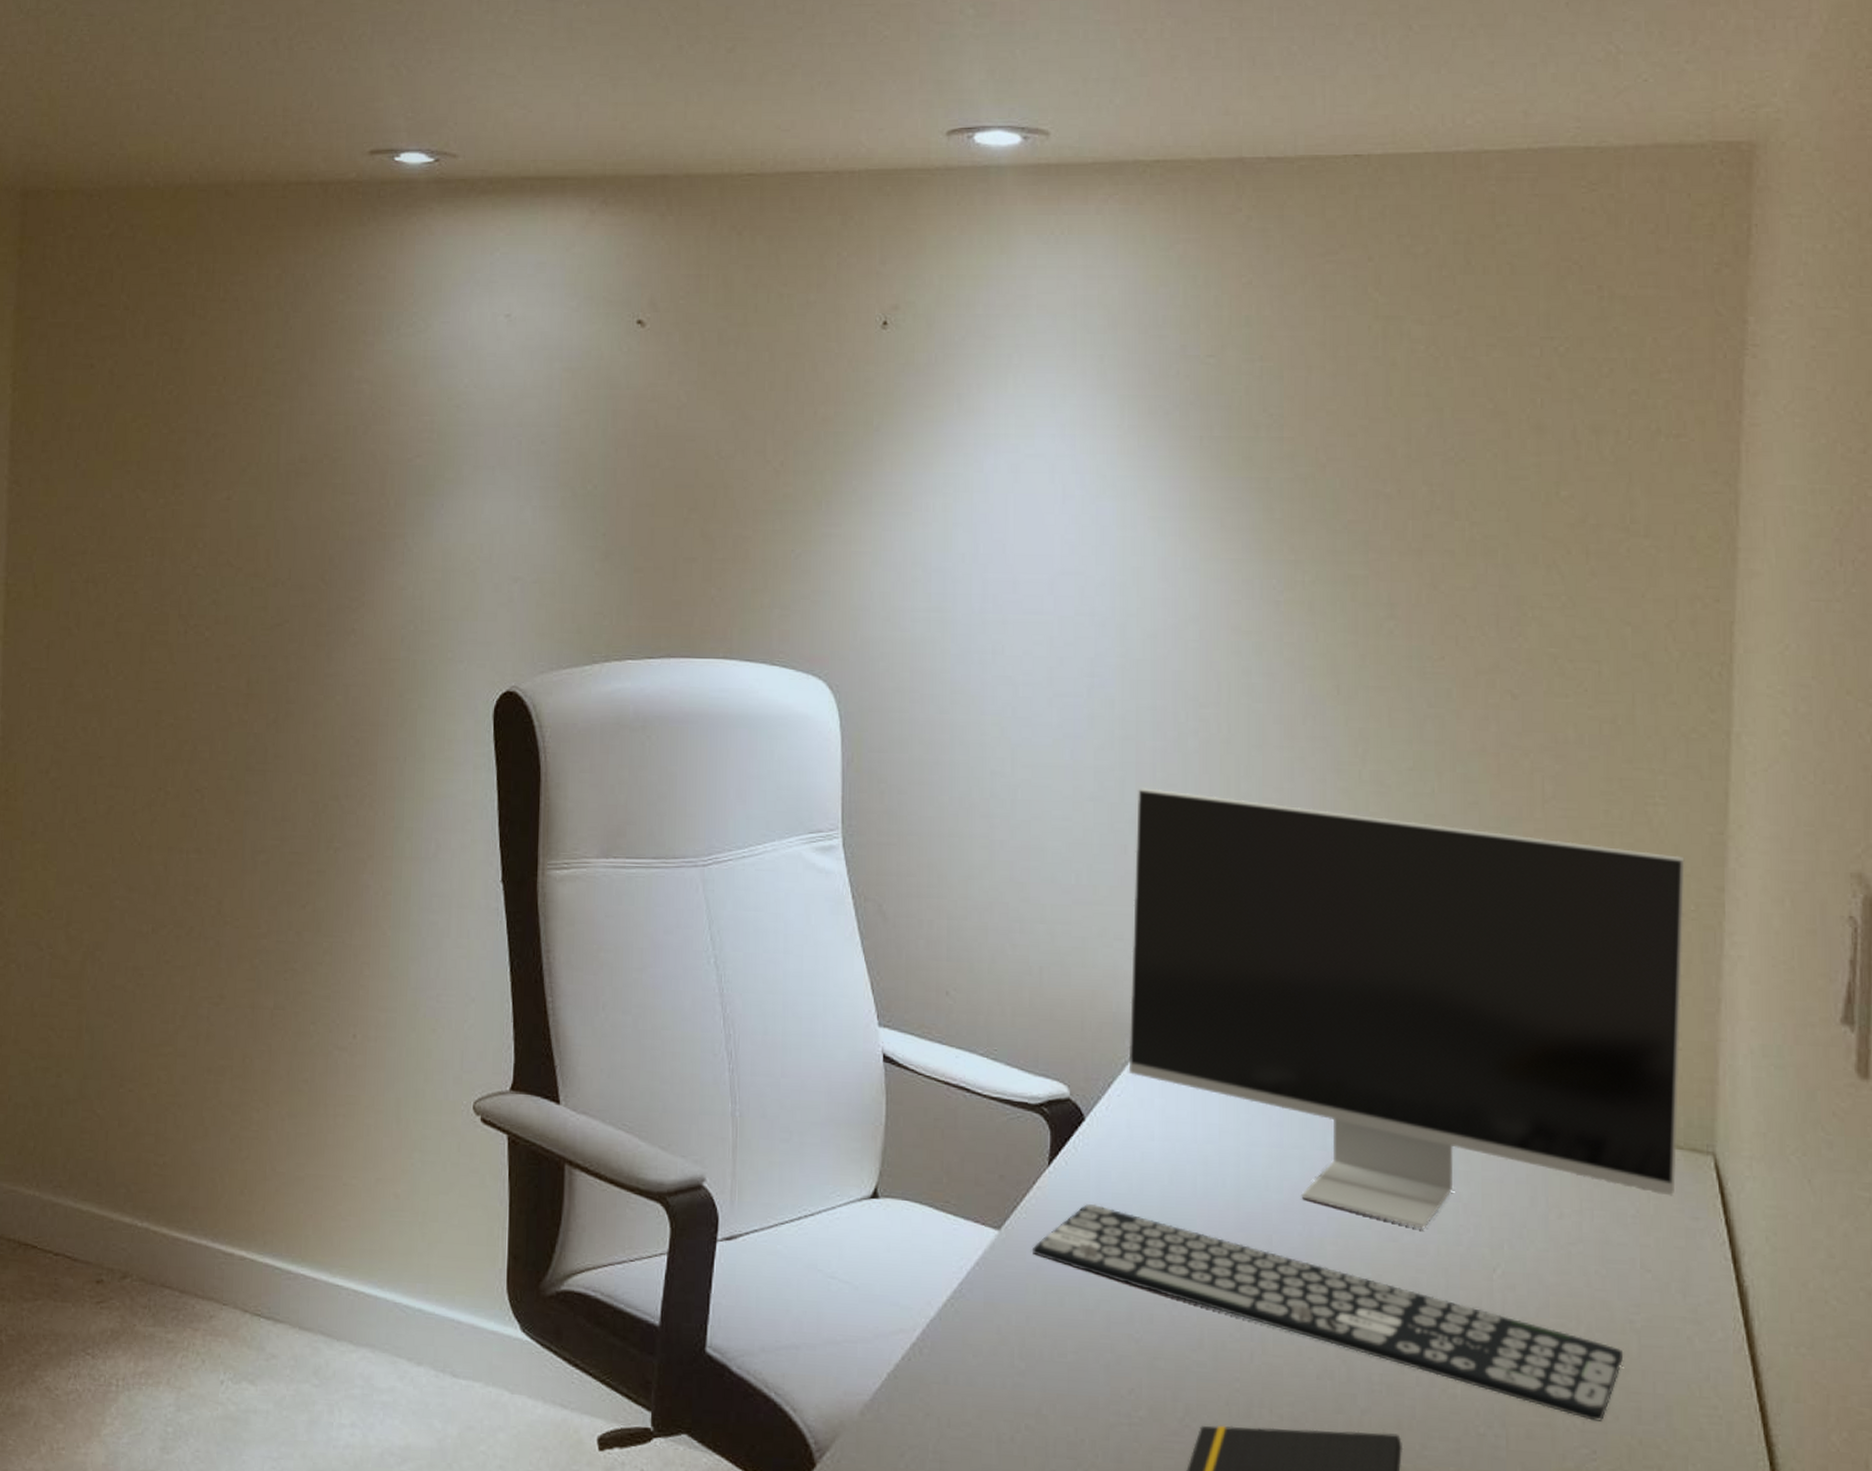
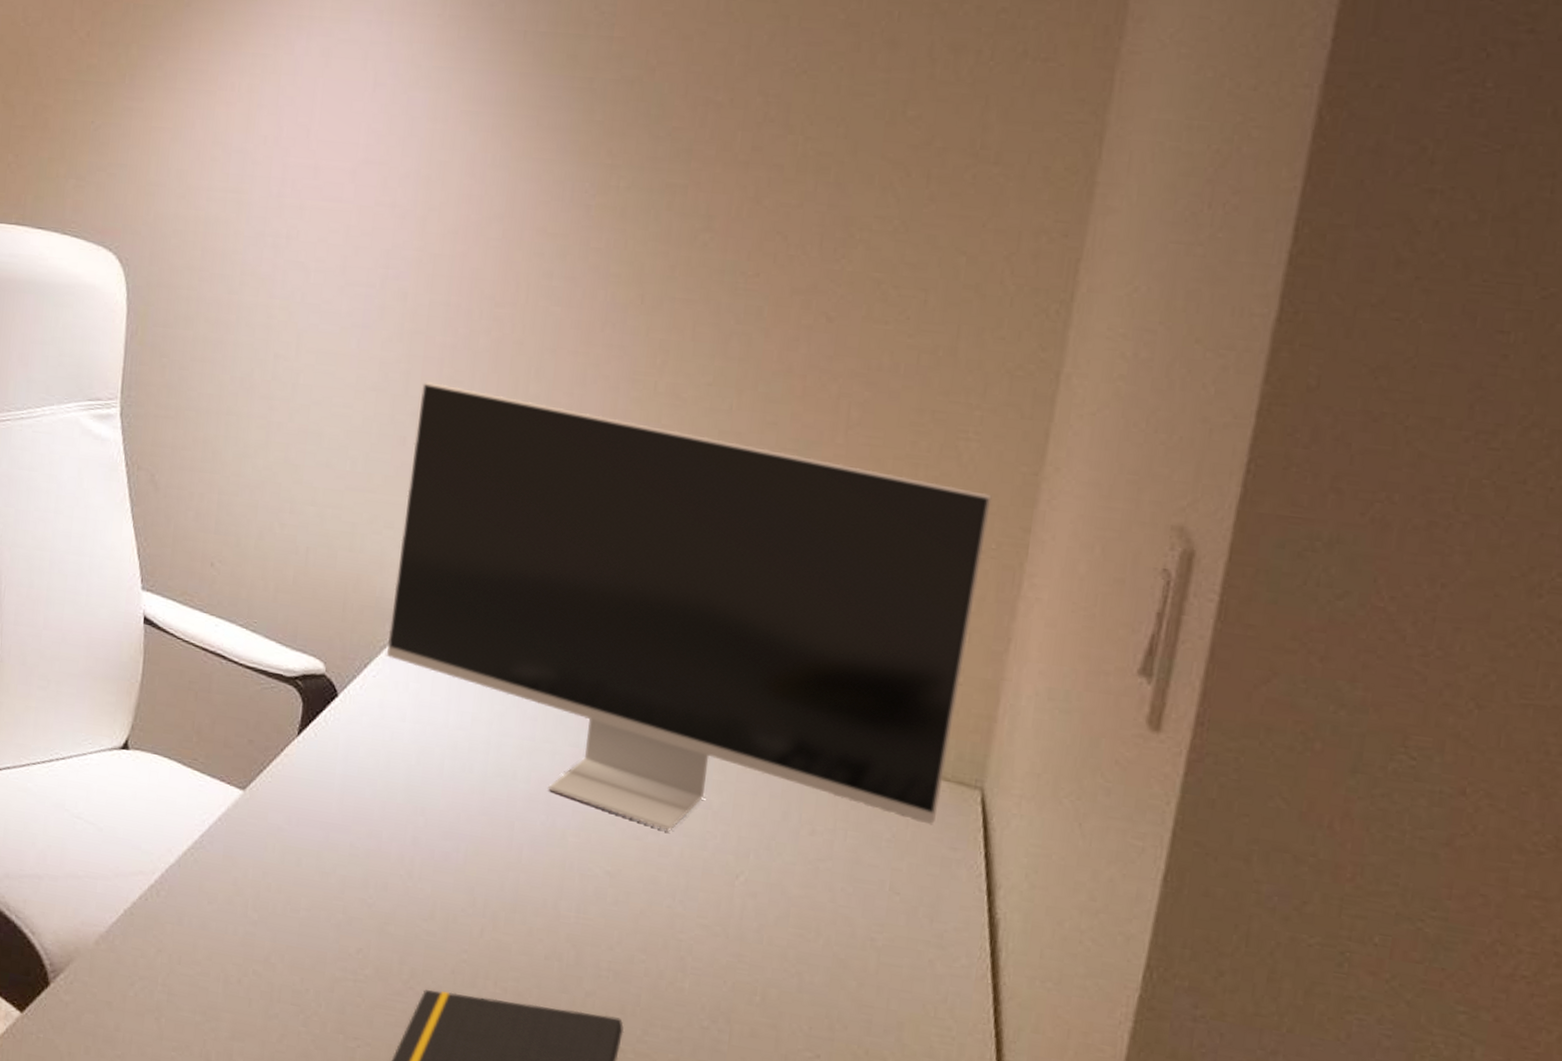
keyboard: present [1033,1203,1624,1421] -> none [275,775,861,1029]

